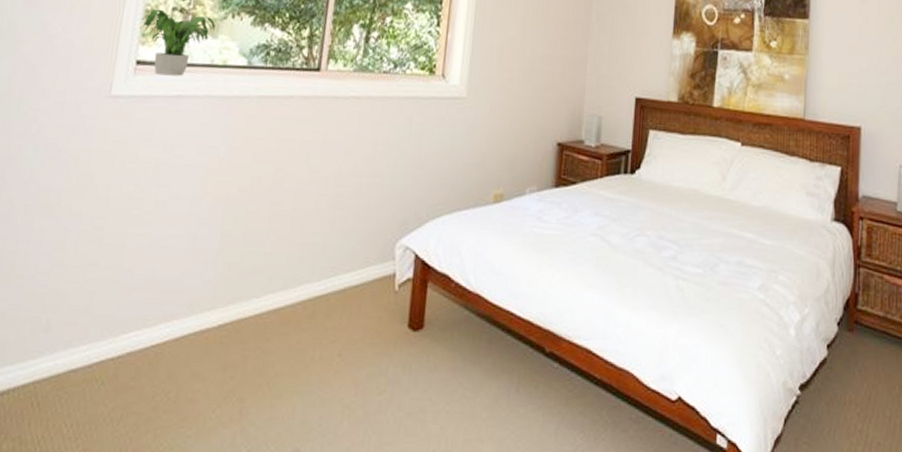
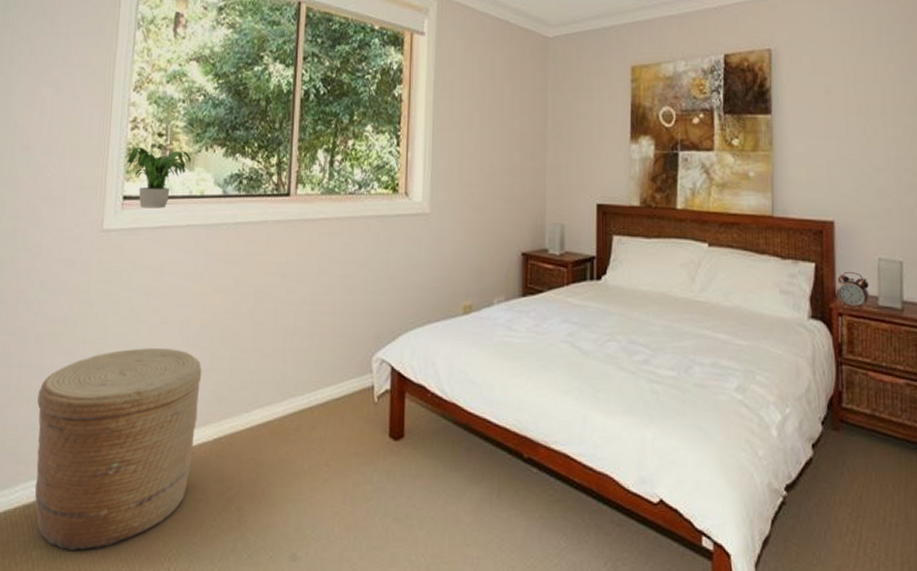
basket: none [10,225,211,444] -> present [34,348,202,551]
alarm clock: none [858,177,889,215] -> present [836,272,870,310]

